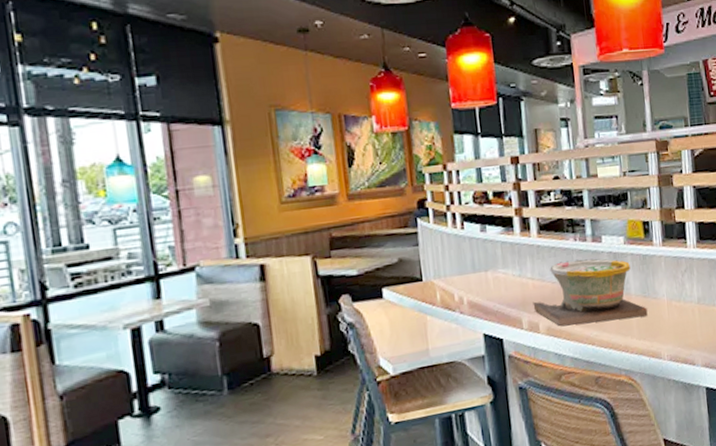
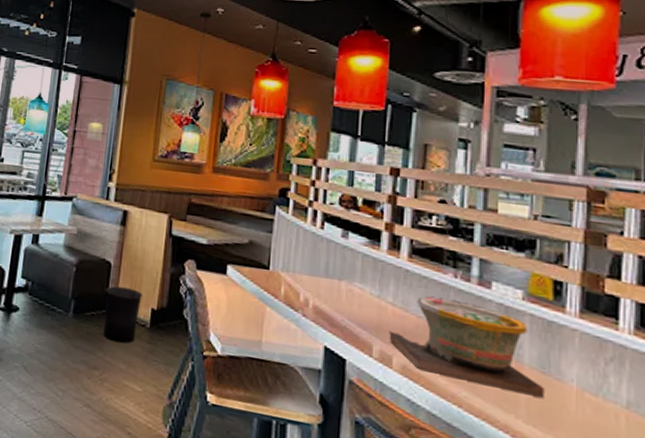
waste bin: none [260,342,305,403] -> present [103,286,143,343]

